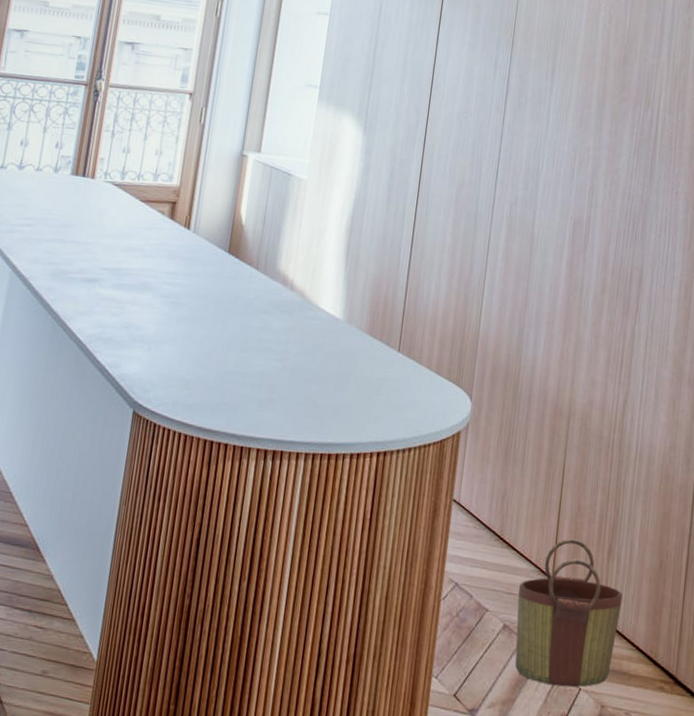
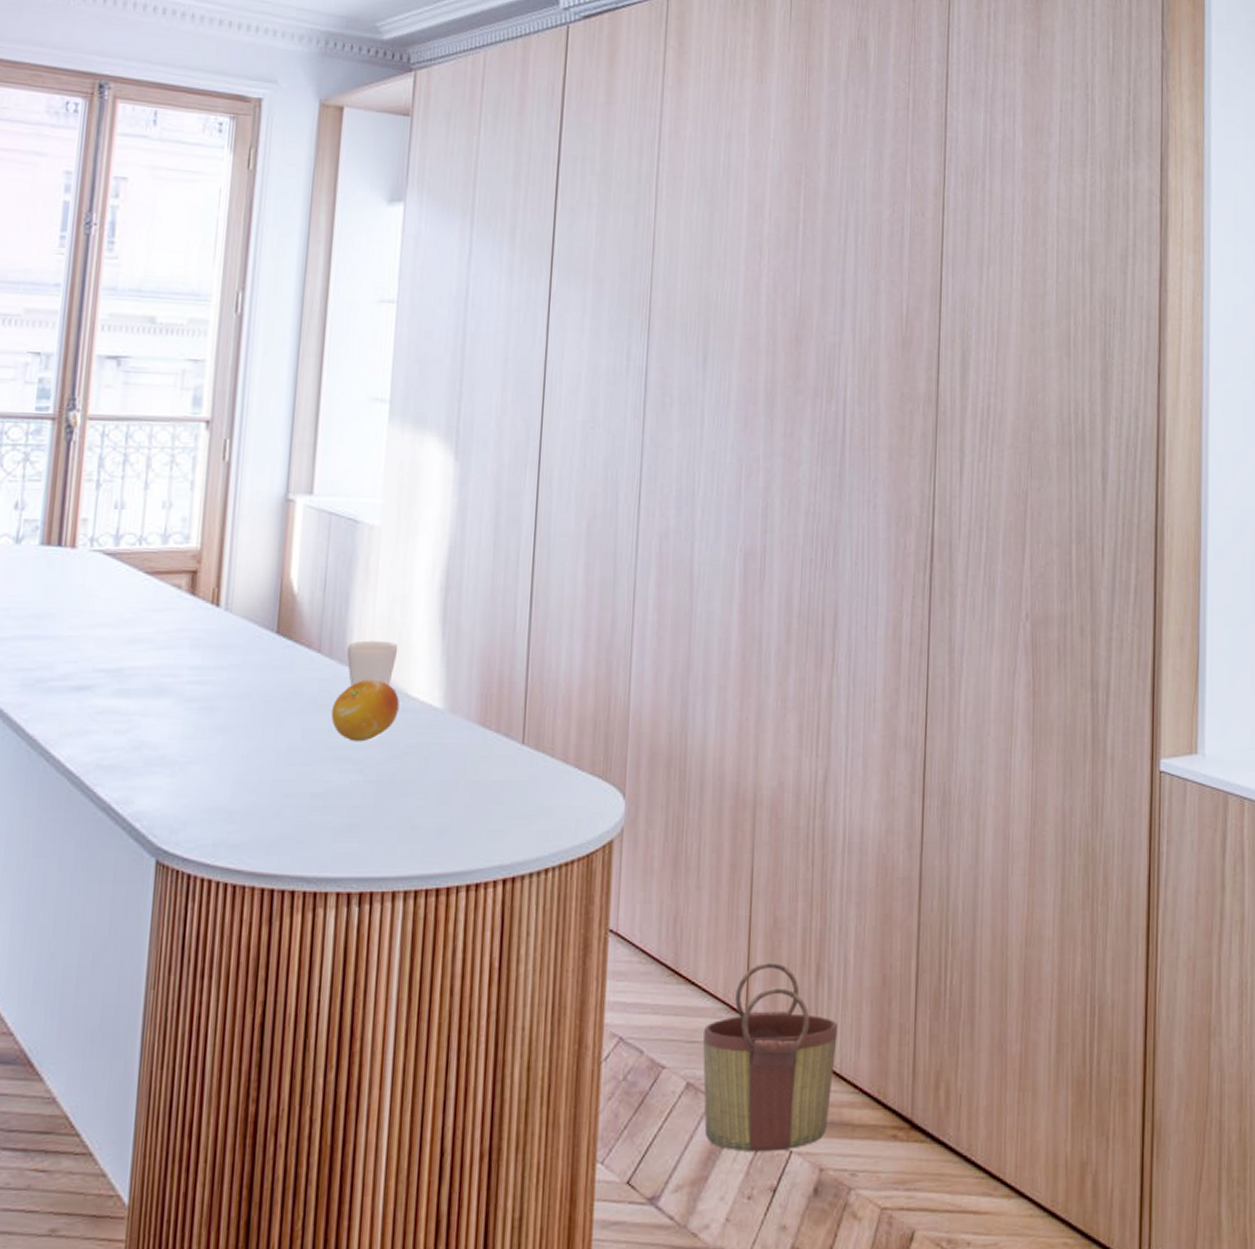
fruit: none [262,292,312,339] -> present [331,679,399,742]
cup: none [276,263,314,299] -> present [346,640,399,687]

